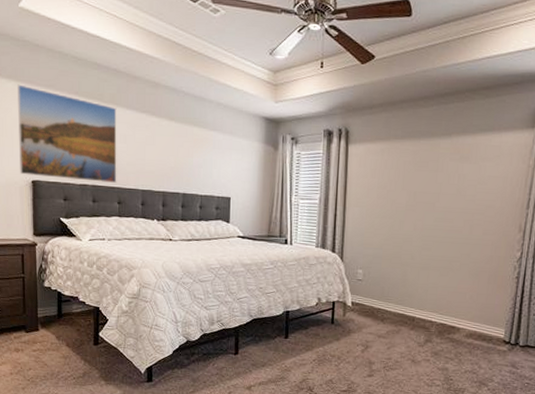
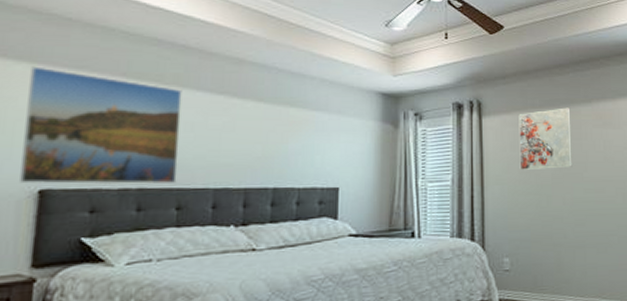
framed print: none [378,140,431,197] -> present [518,107,573,170]

